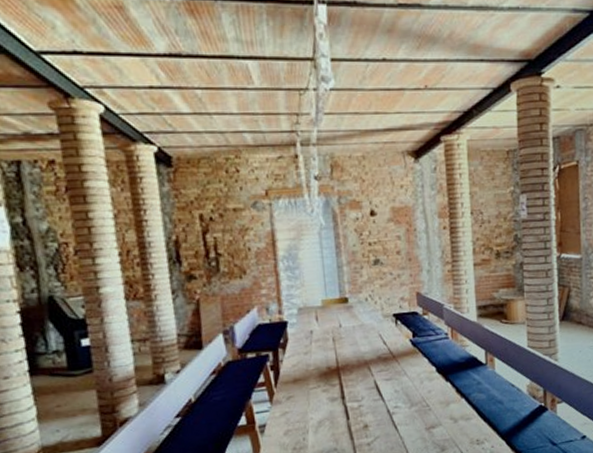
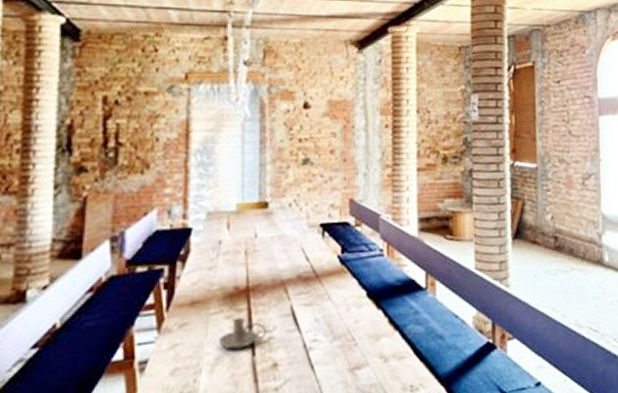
candle holder: none [318,390,357,415] -> present [218,317,268,350]

